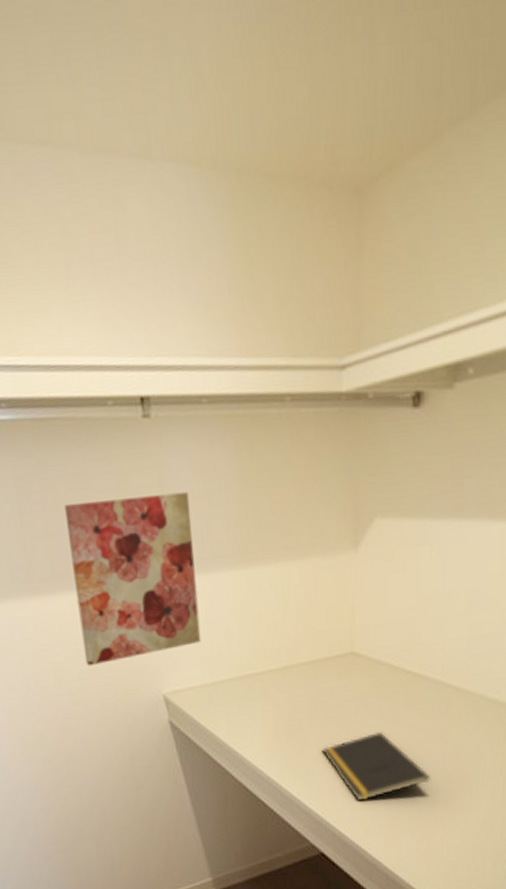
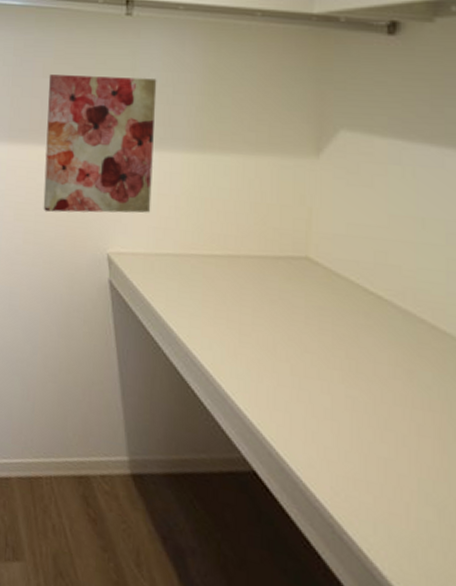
notepad: present [322,731,431,801] -> none [264,349,395,429]

